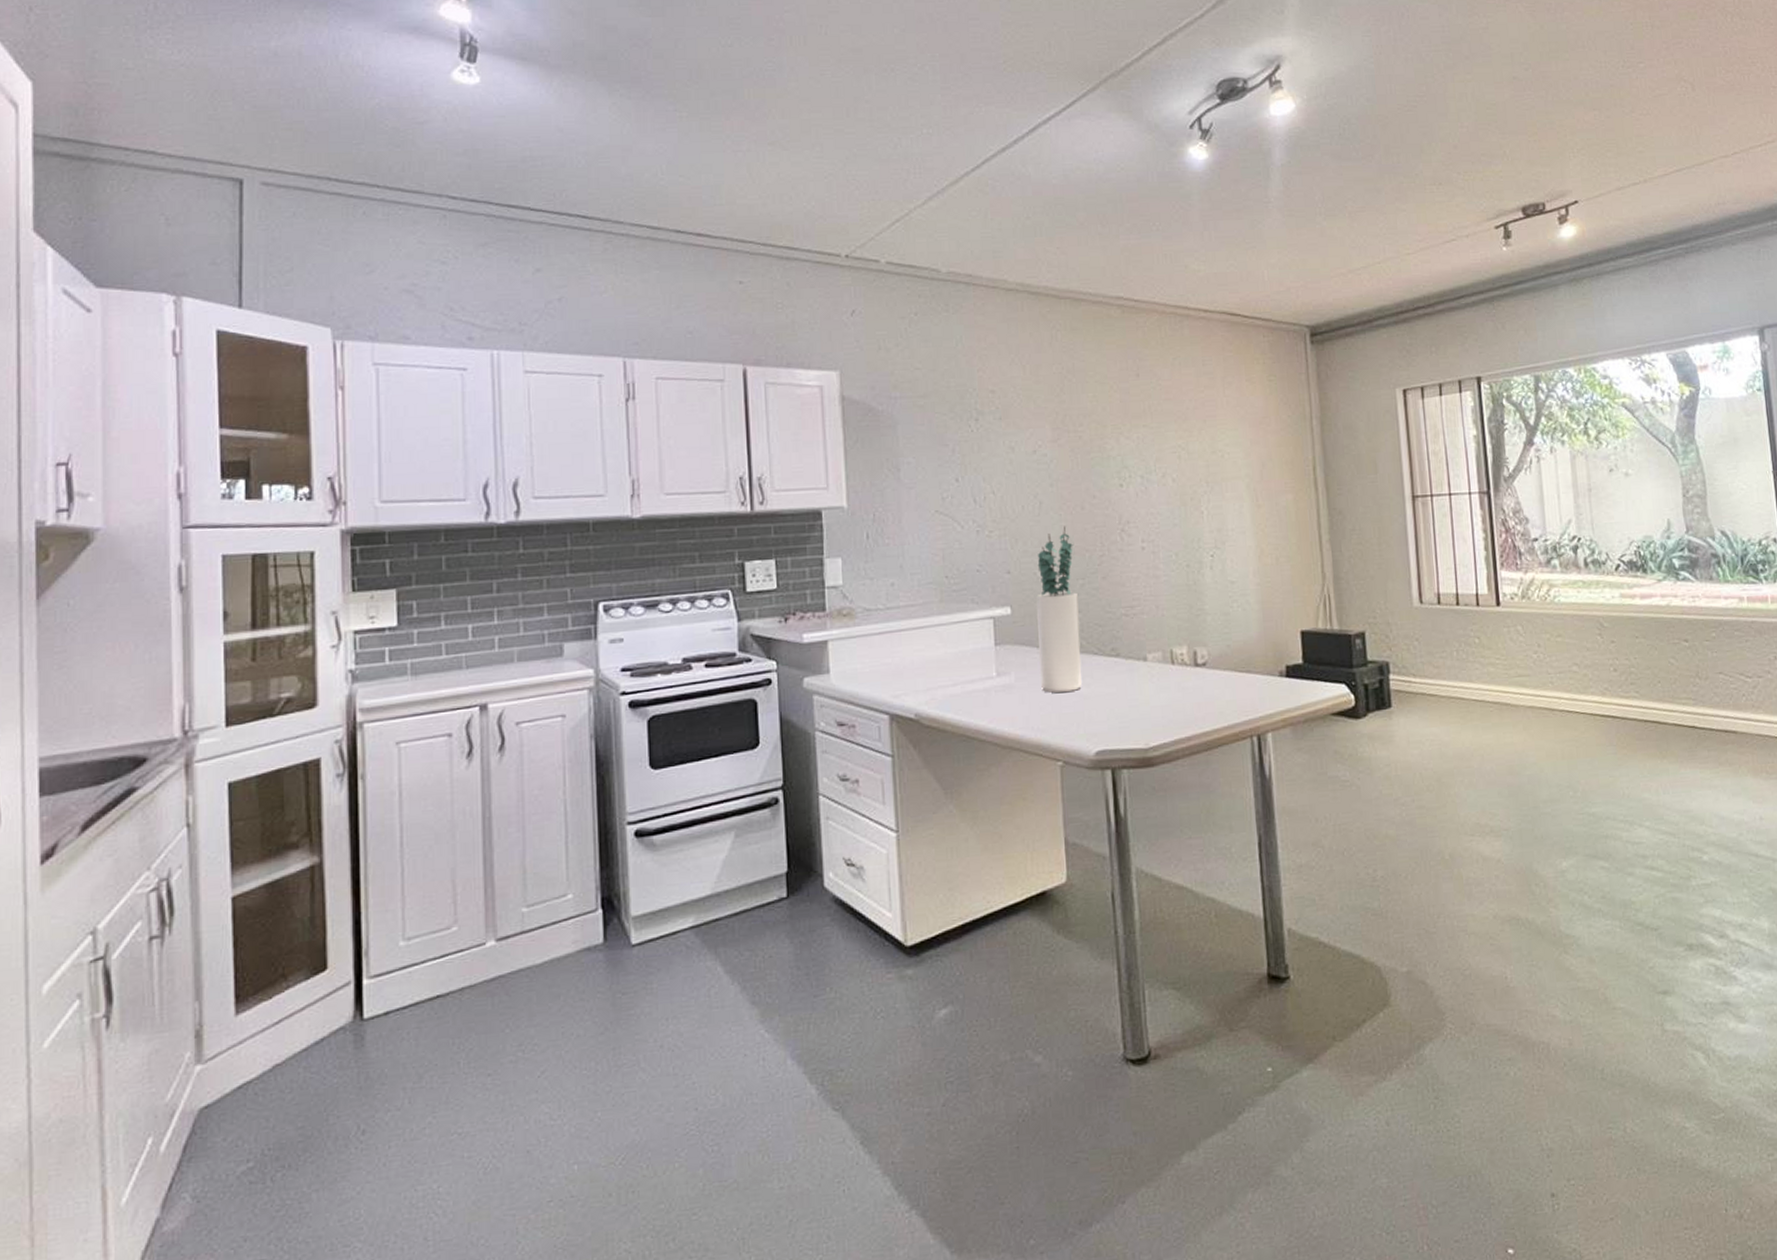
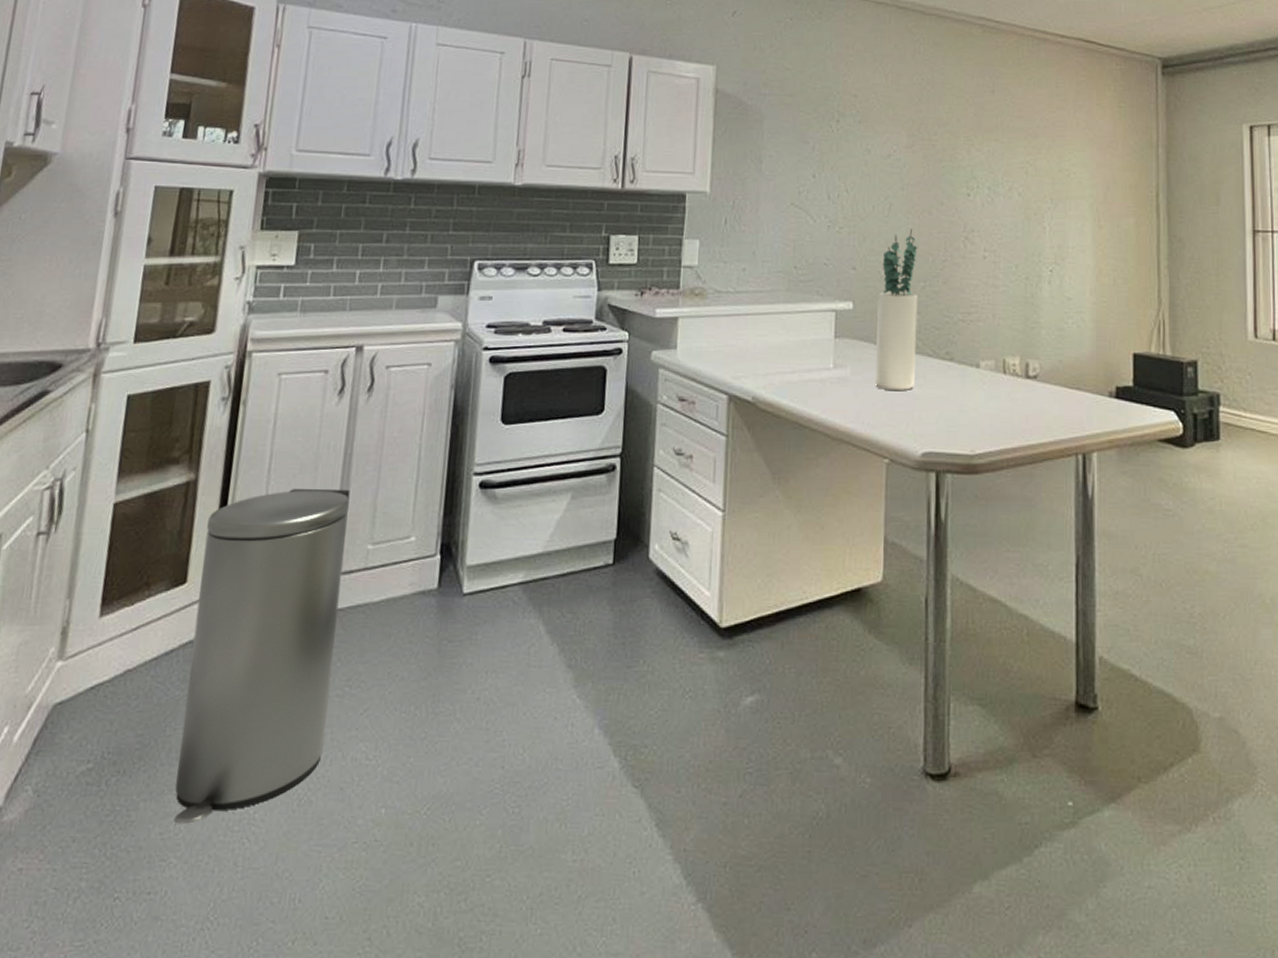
pedal bin: none [340,854,503,1209] -> present [174,488,350,824]

